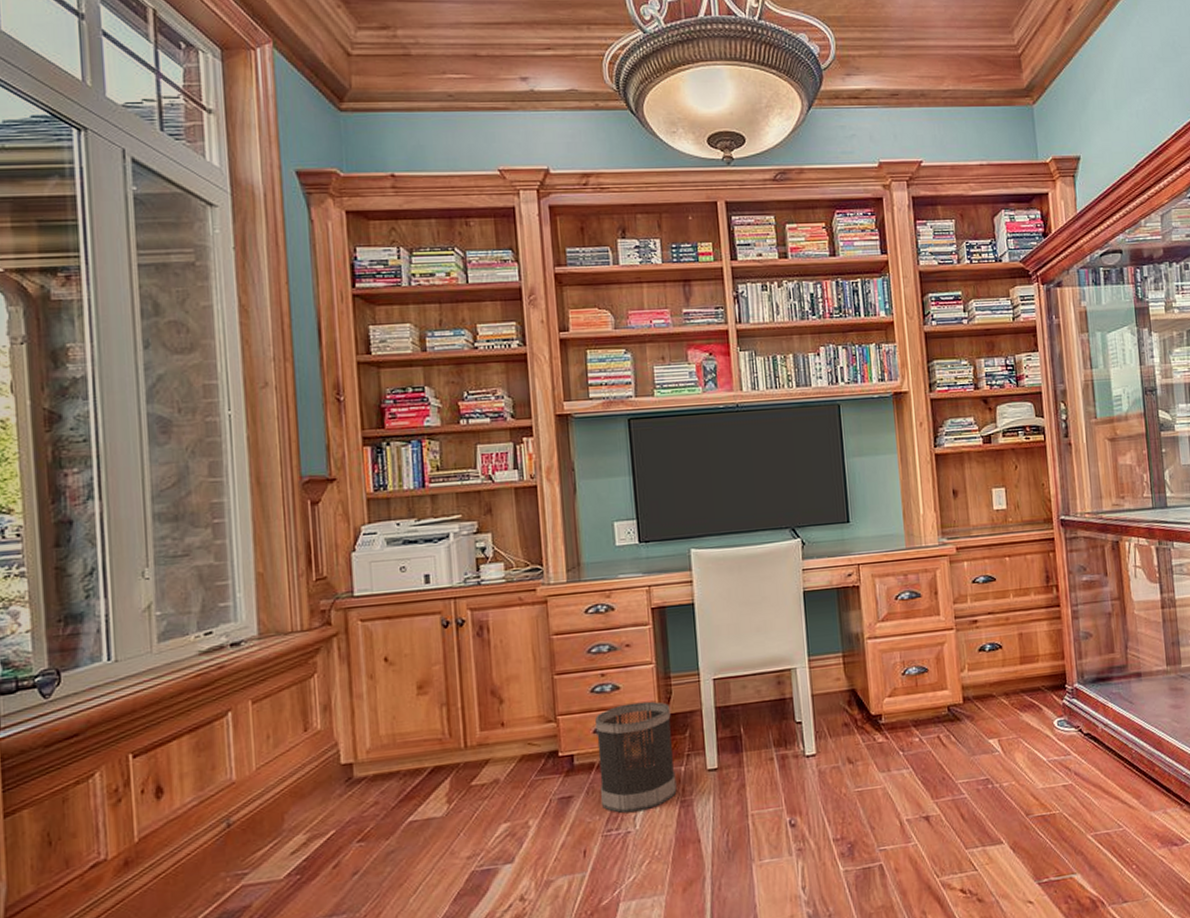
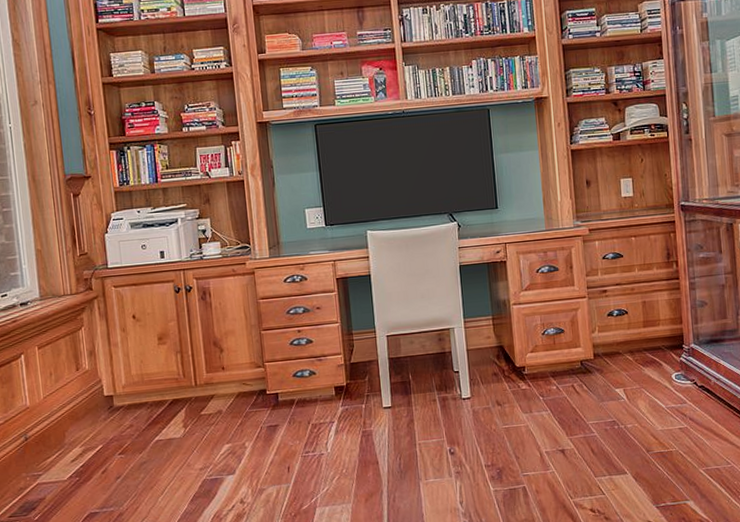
wastebasket: present [594,701,677,813] -> none [293,352,359,440]

